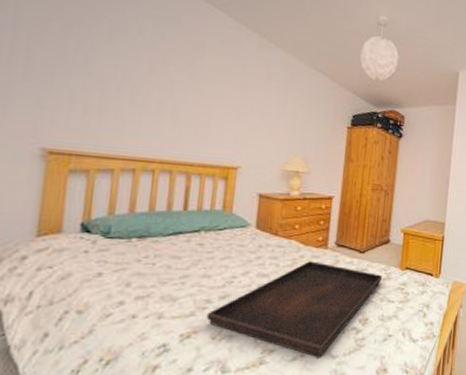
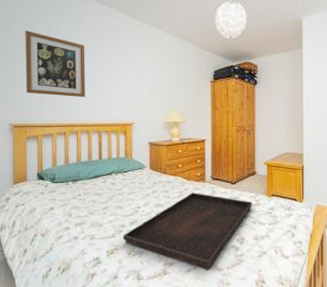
wall art: none [77,19,180,126] -> present [25,31,85,98]

